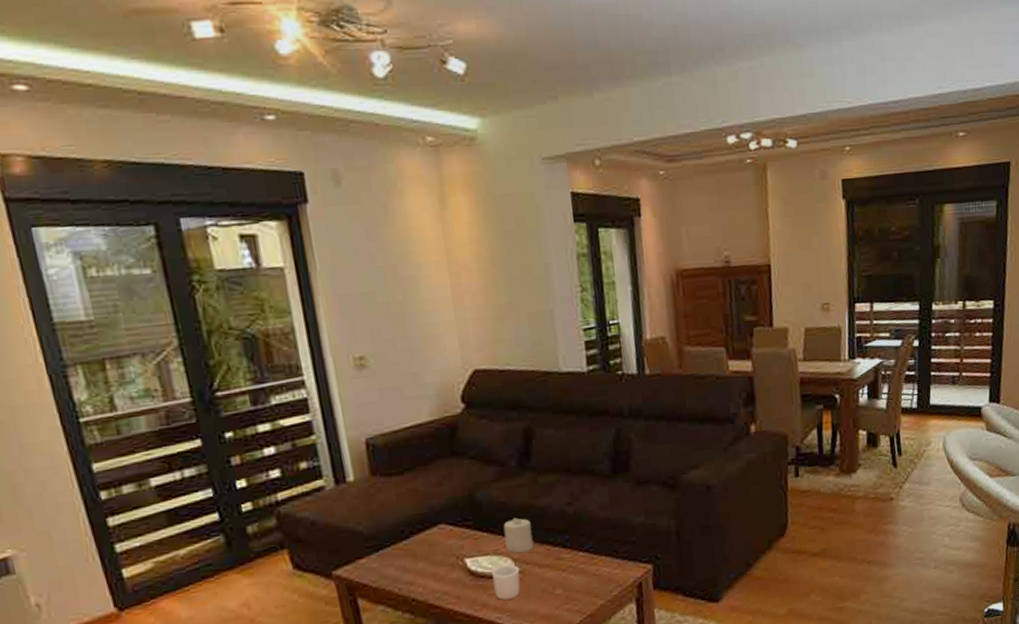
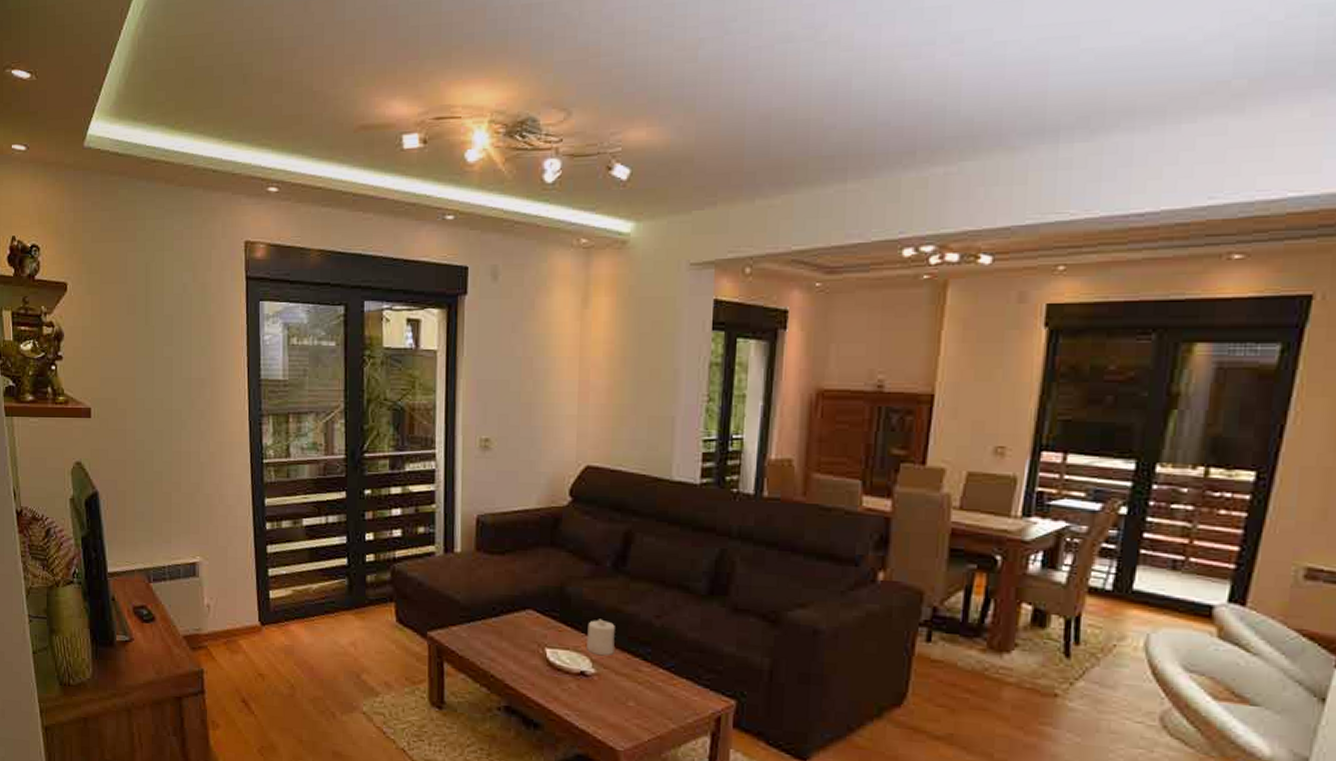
mug: present [492,564,521,601] -> none [568,663,596,700]

